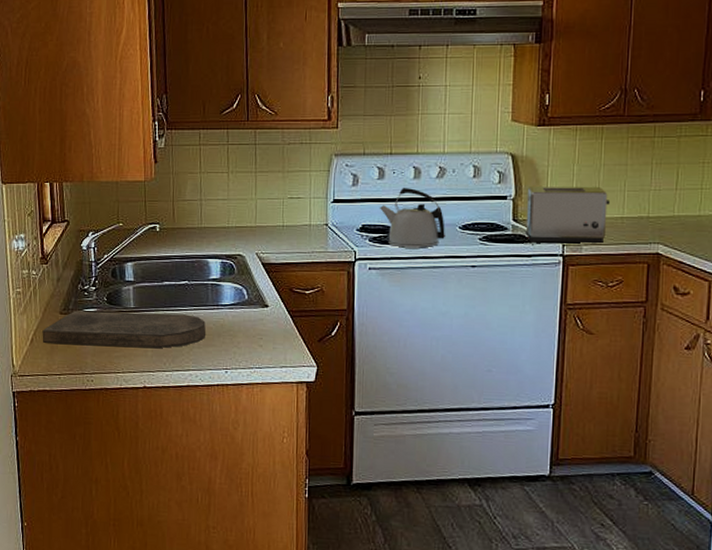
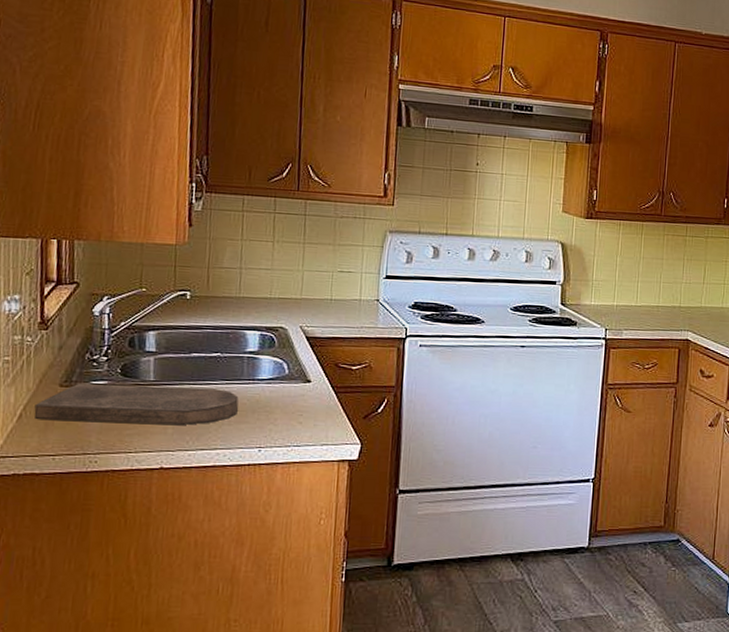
kettle: present [379,187,446,250] -> none [432,267,498,329]
toaster: present [525,187,611,244] -> none [572,274,648,329]

